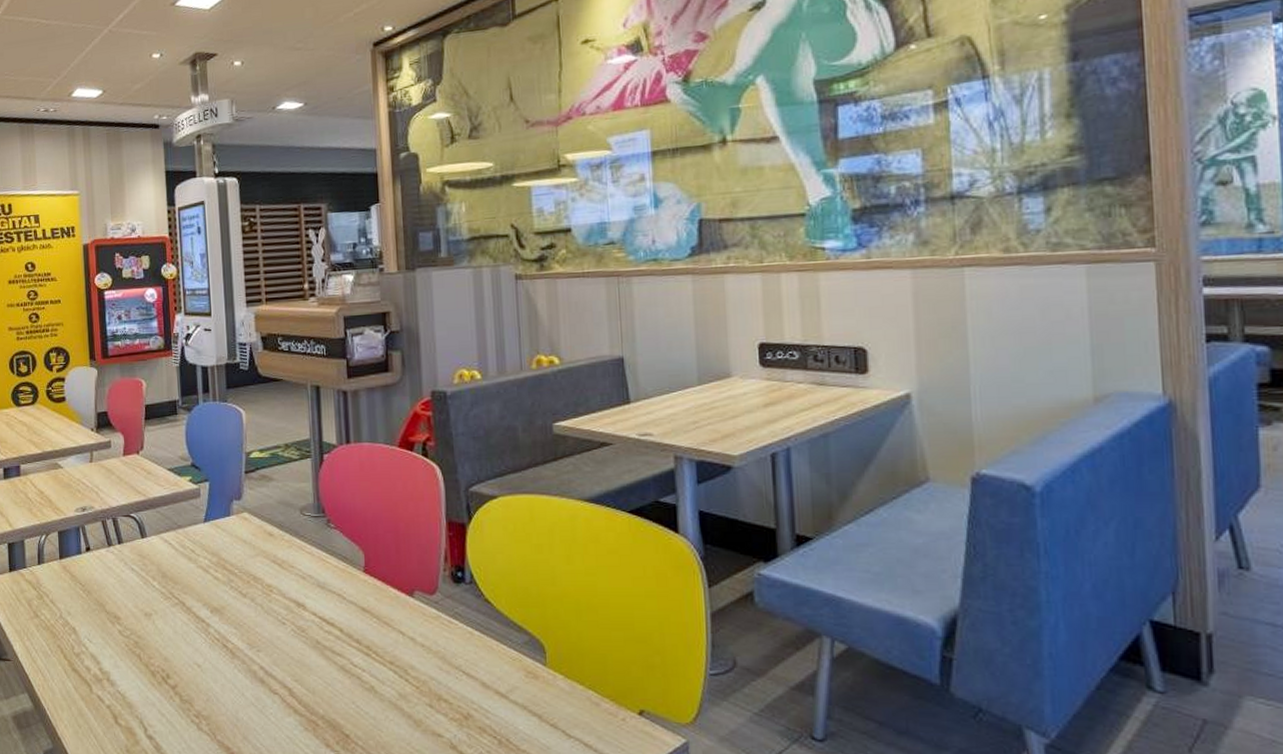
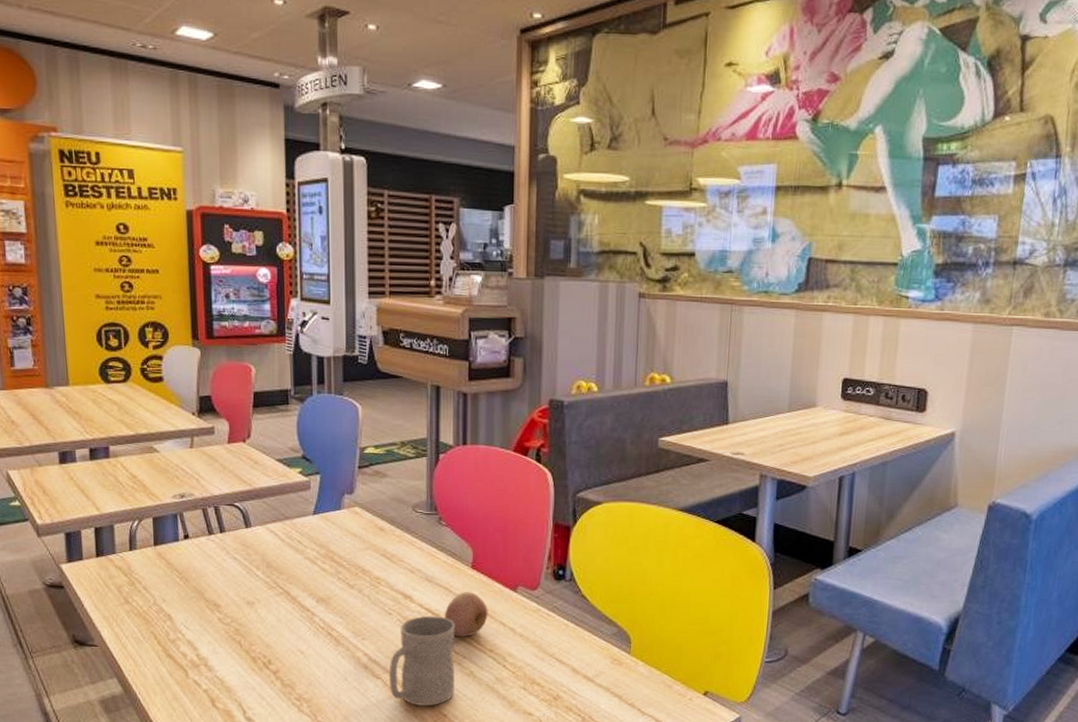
mug: none [286,625,355,726] -> present [389,616,455,707]
fruit: none [339,598,385,648] -> present [444,592,488,637]

